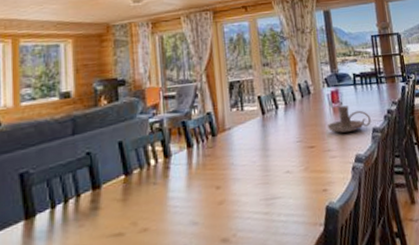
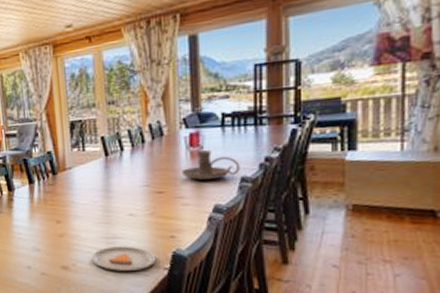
dinner plate: none [252,205,327,236] -> present [91,246,174,272]

